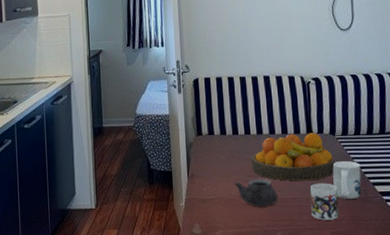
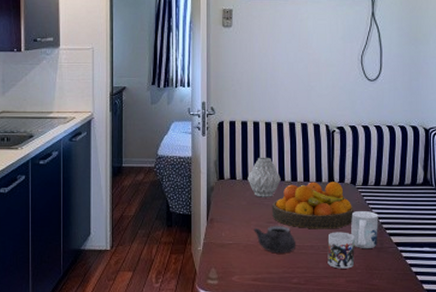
vase: none [225,111,259,152] -> present [247,157,281,197]

